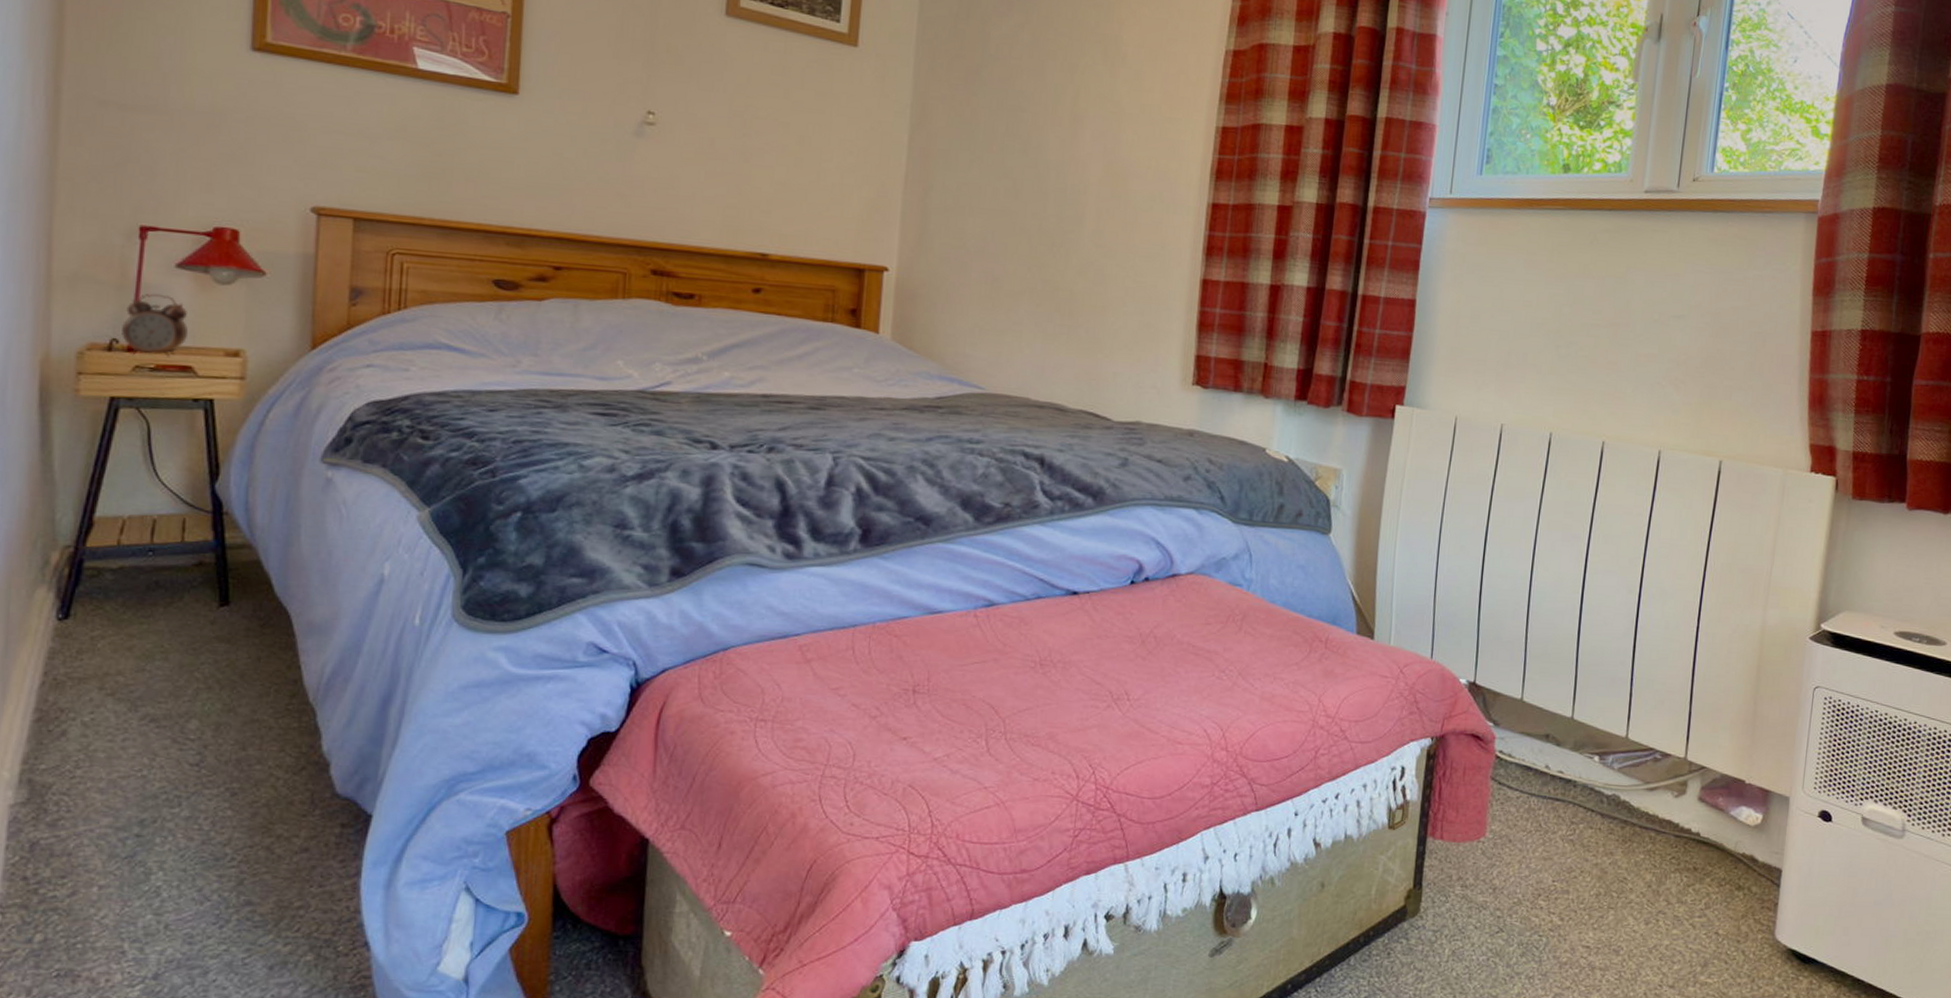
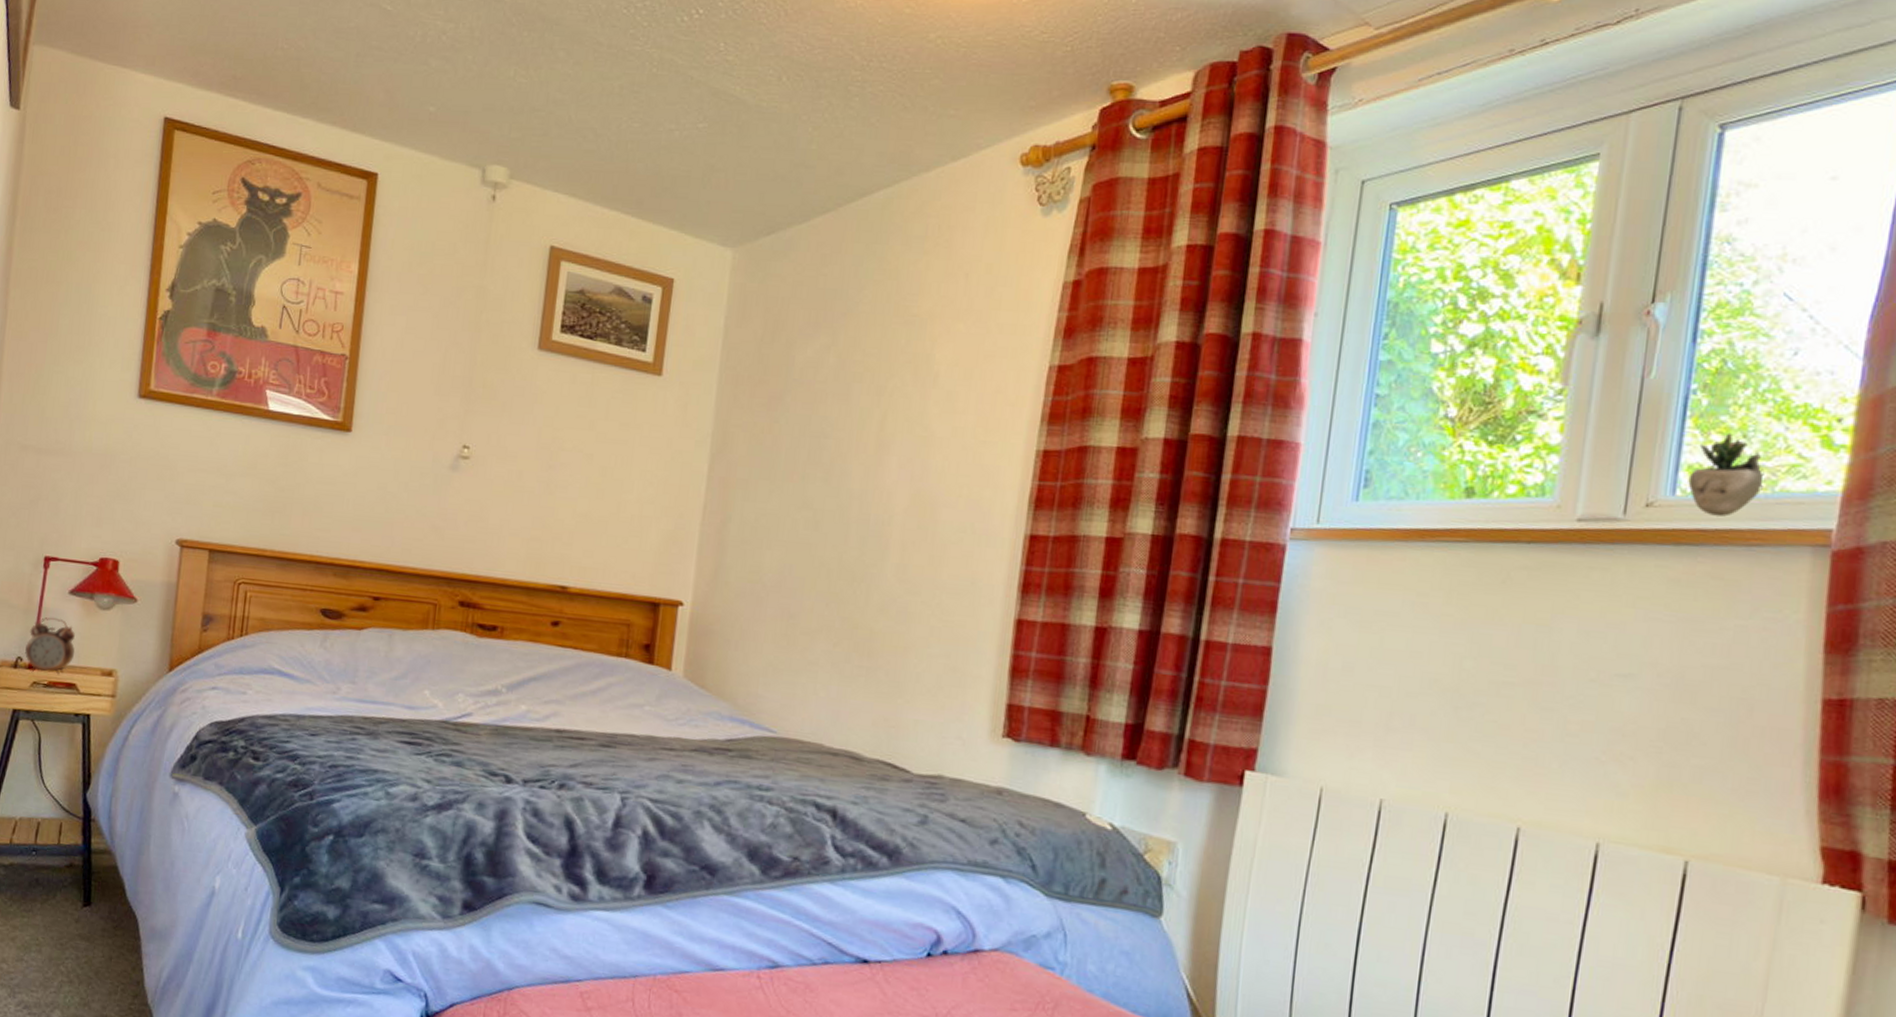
succulent plant: none [1722,113,1827,190] -> present [1688,418,1843,517]

